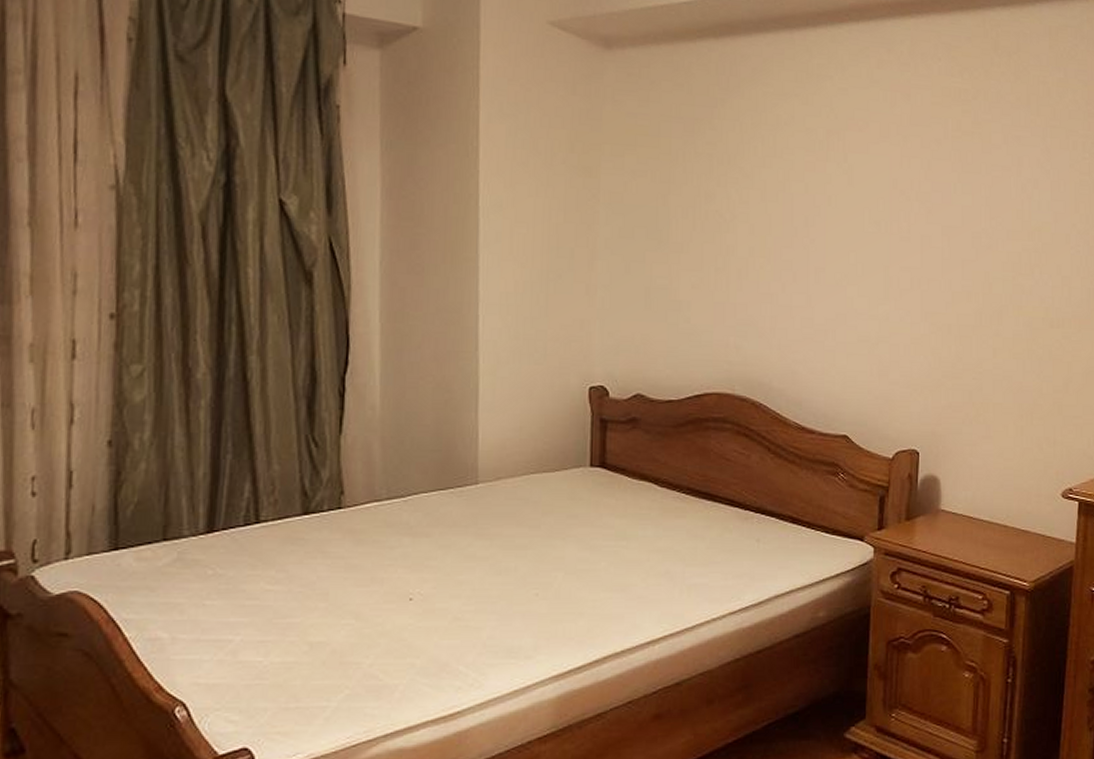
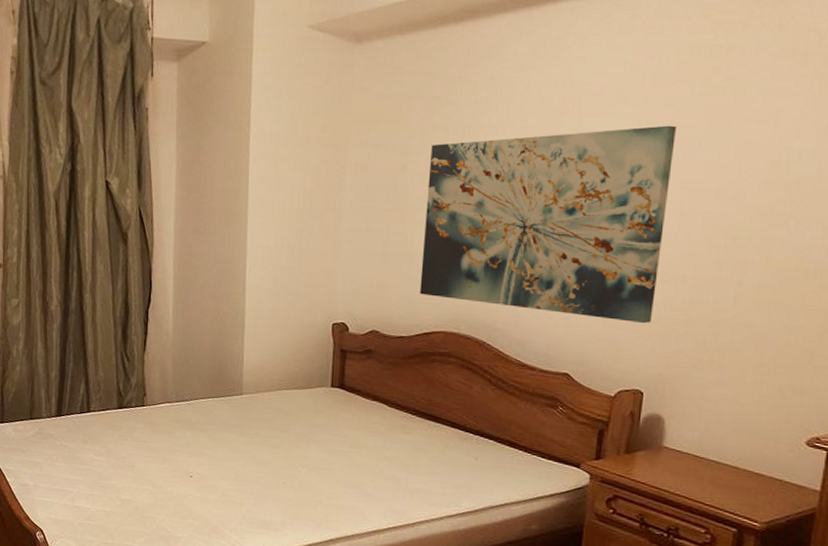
wall art: none [688,167,934,378] -> present [419,125,676,324]

